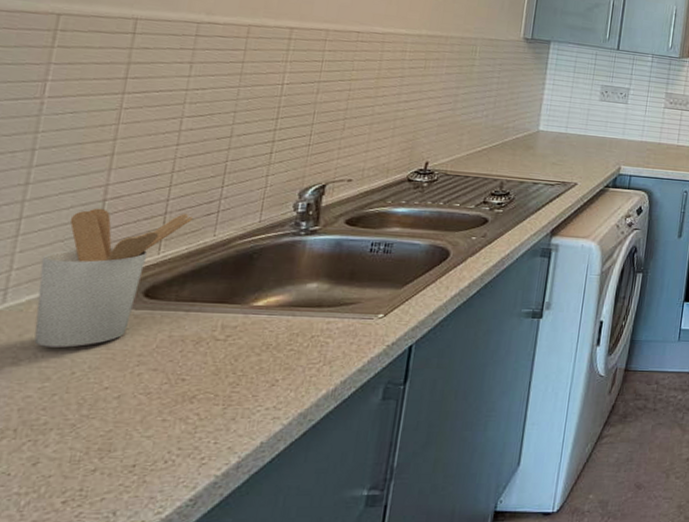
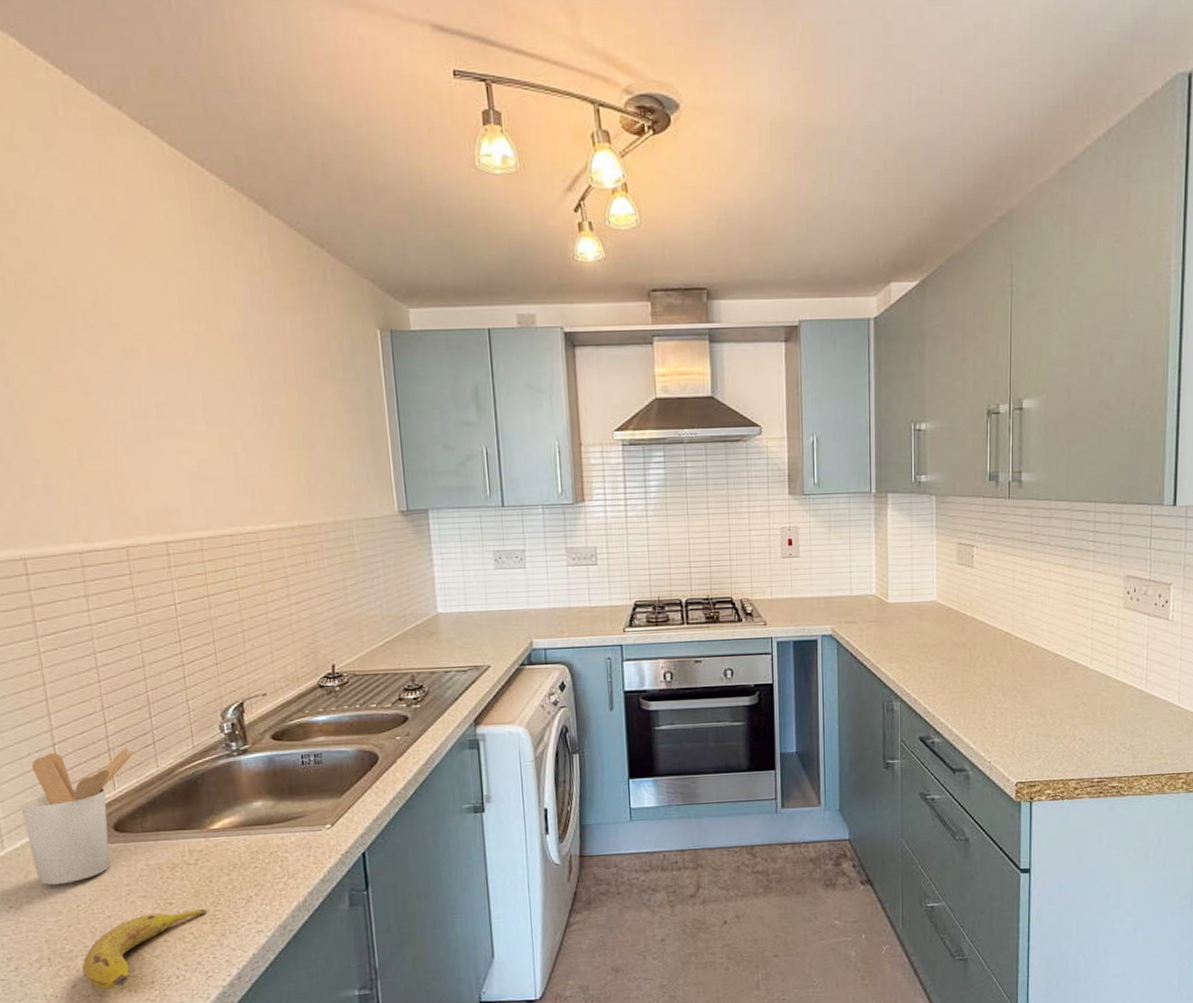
fruit: none [52,388,224,471] -> present [82,908,208,990]

